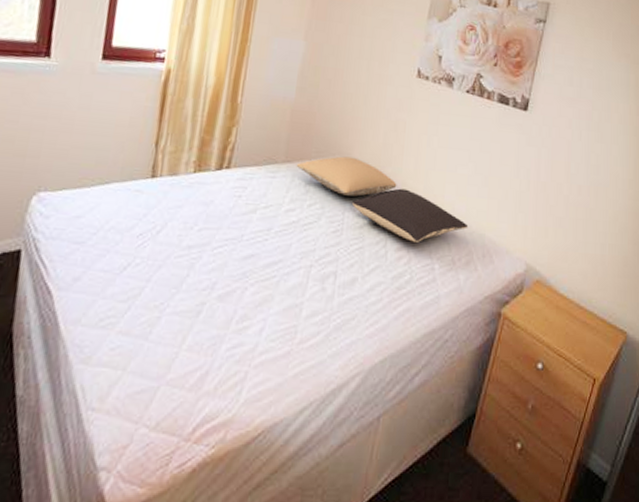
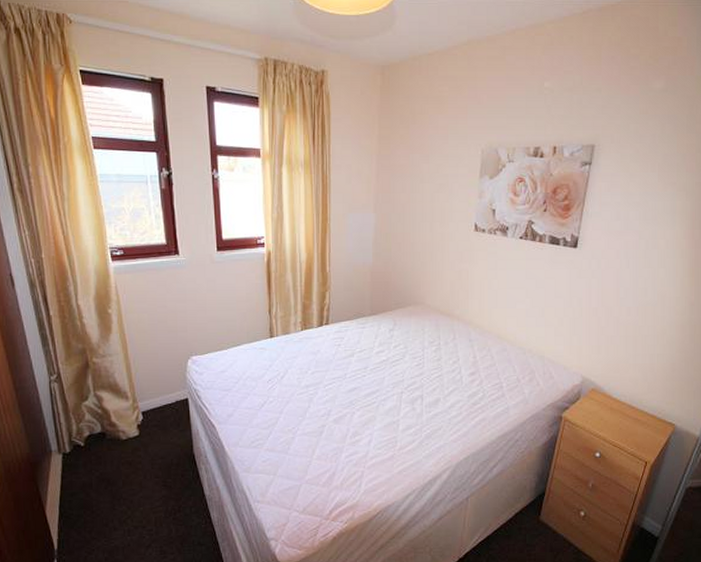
pillow: present [296,156,397,197] -> none [380,305,465,336]
pillow: present [352,188,469,242] -> none [430,326,529,367]

